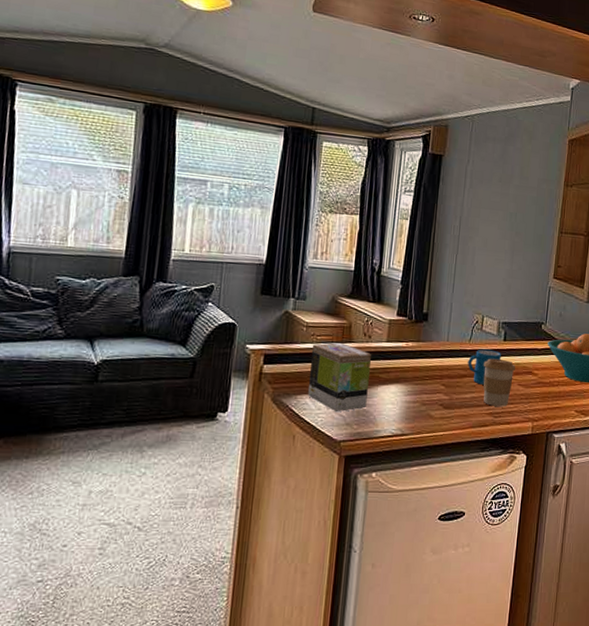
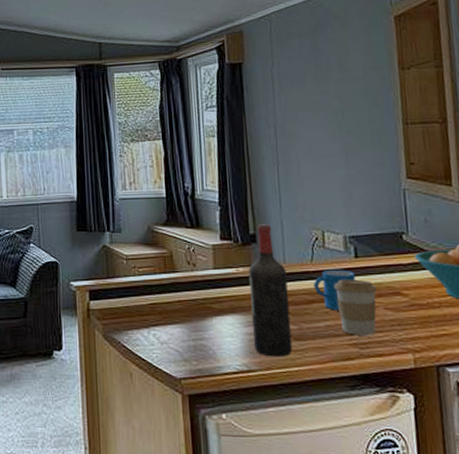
tea box: present [308,343,371,412] -> none [135,274,203,348]
wine bottle: none [410,305,448,423] -> present [248,224,293,357]

